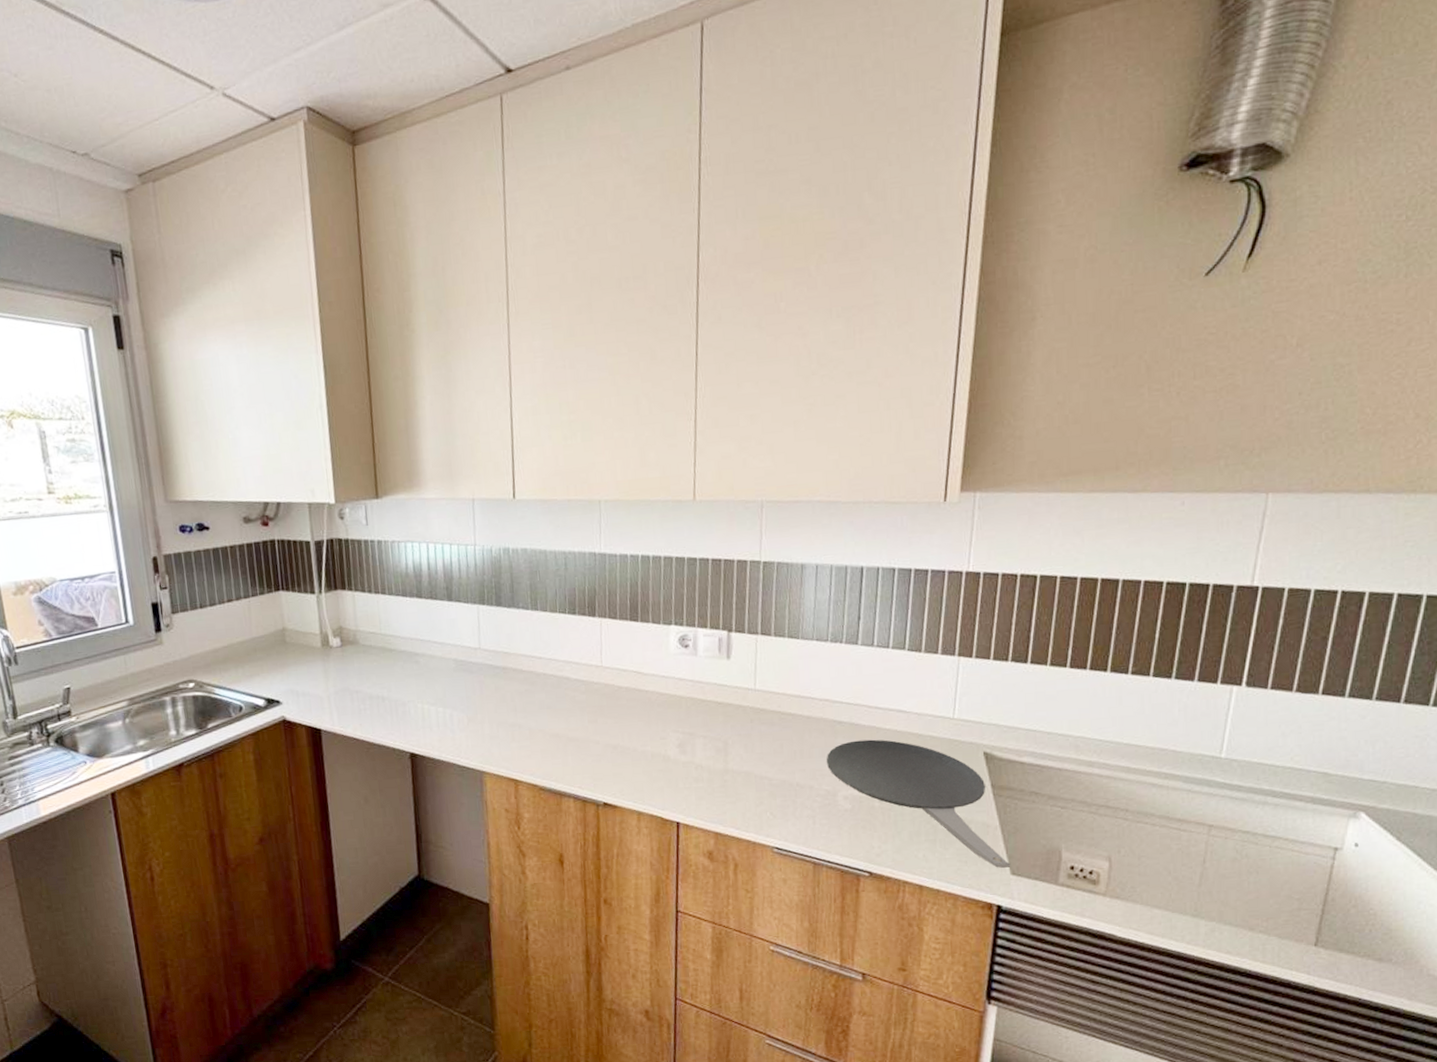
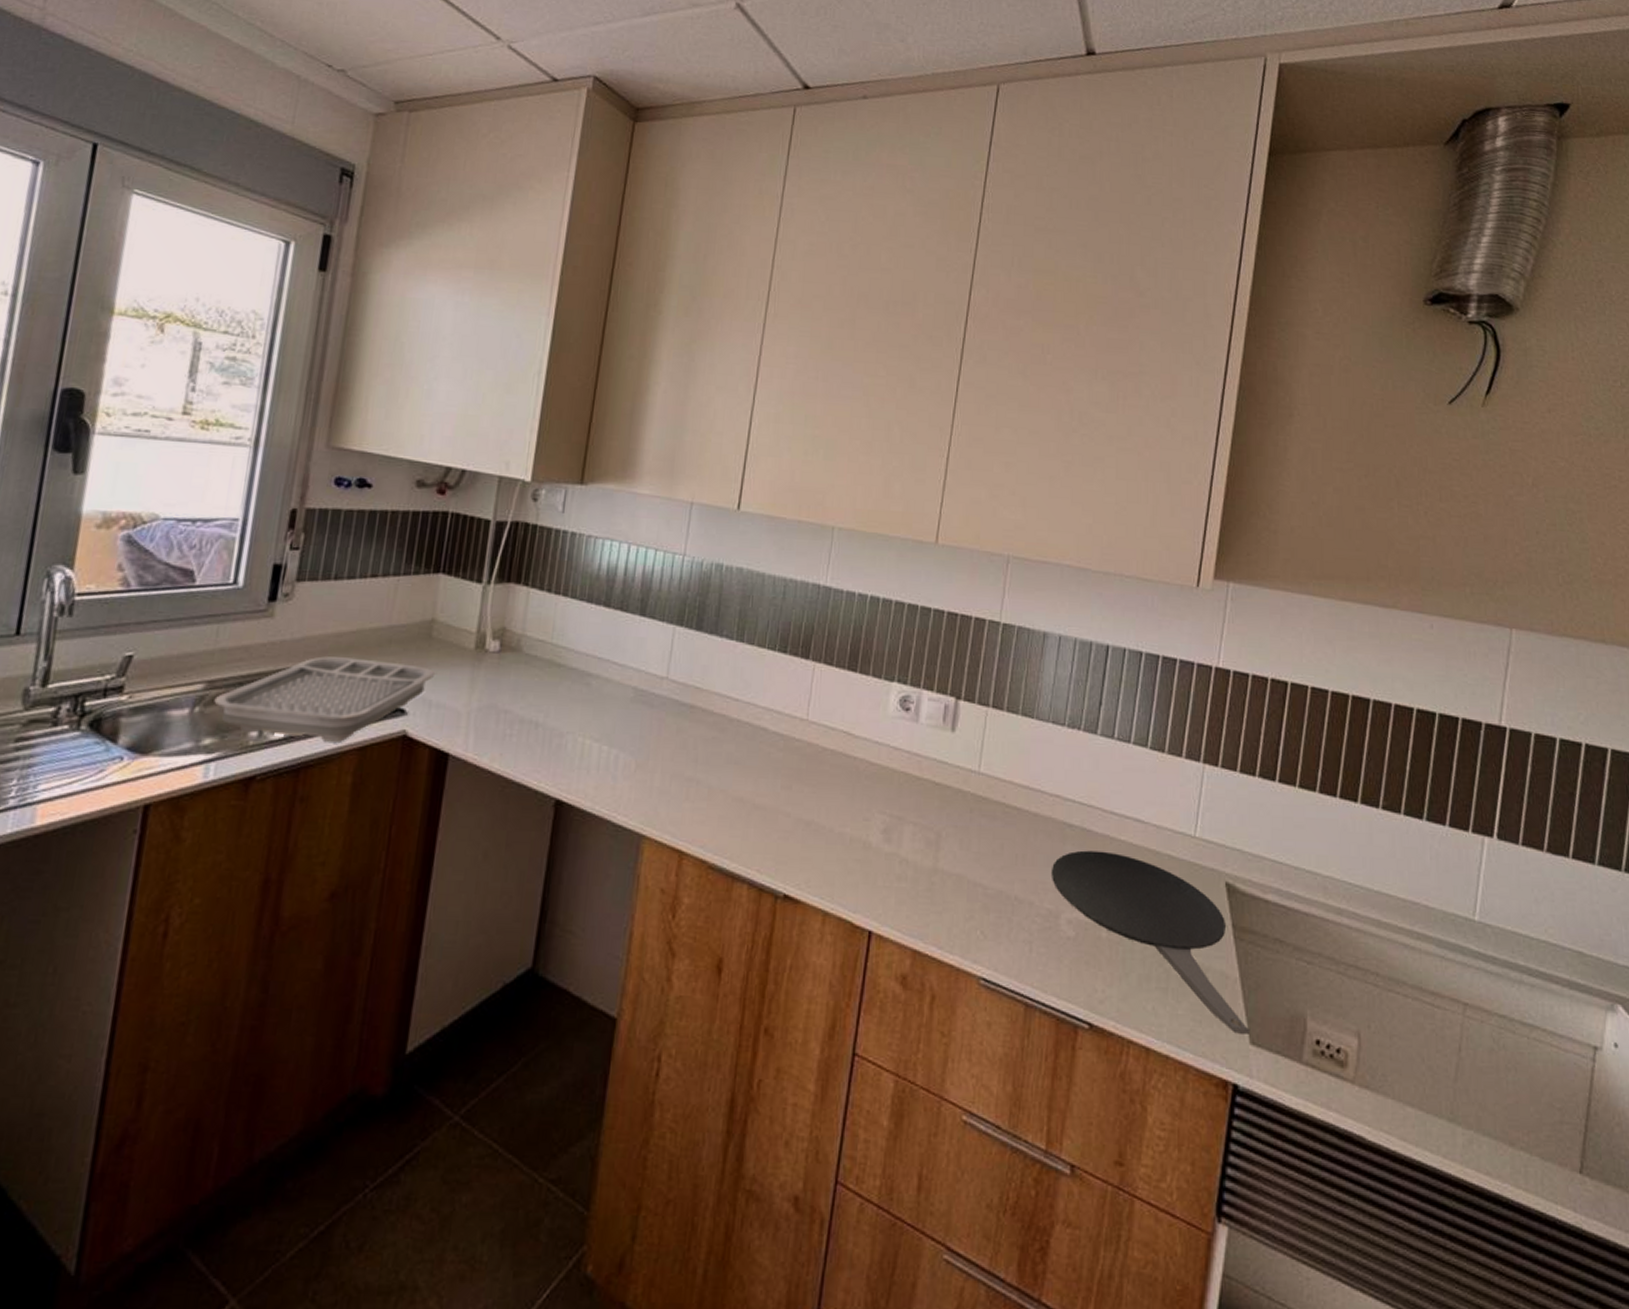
dish rack: none [137,665,295,733] -> present [214,656,434,742]

